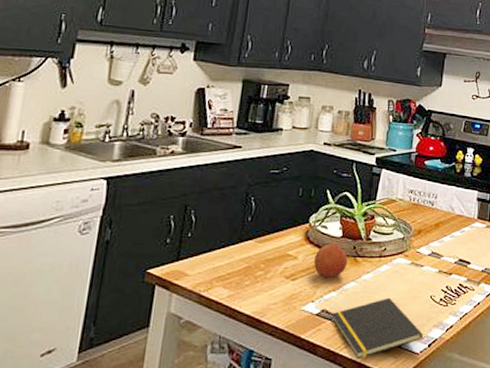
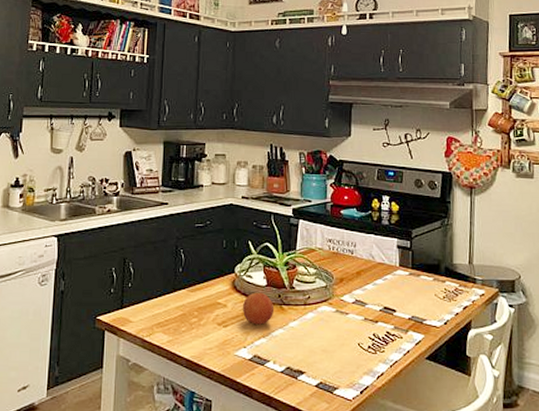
notepad: present [331,297,423,360] -> none [263,344,354,404]

